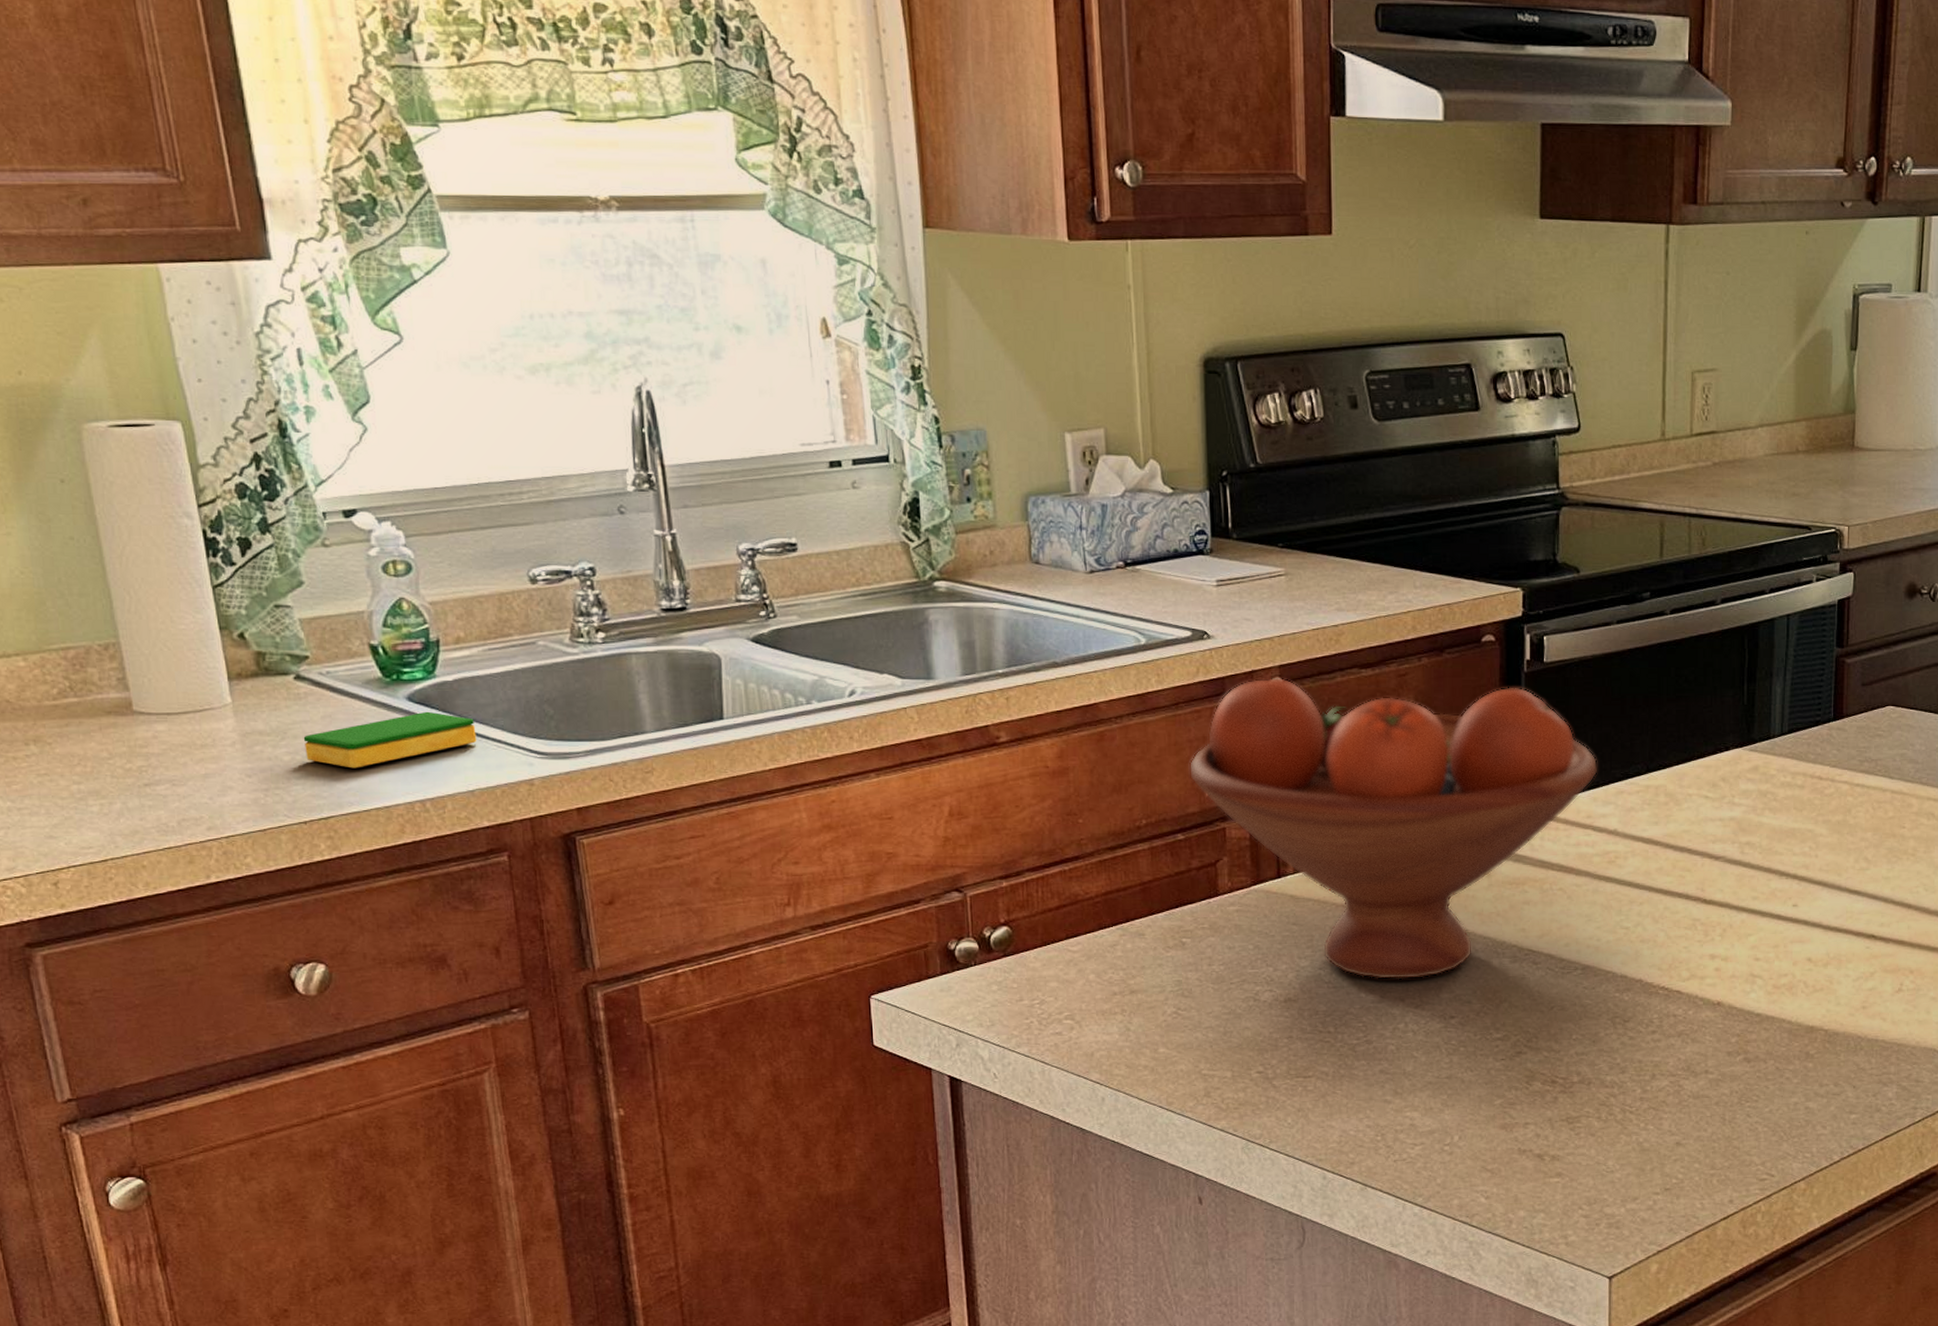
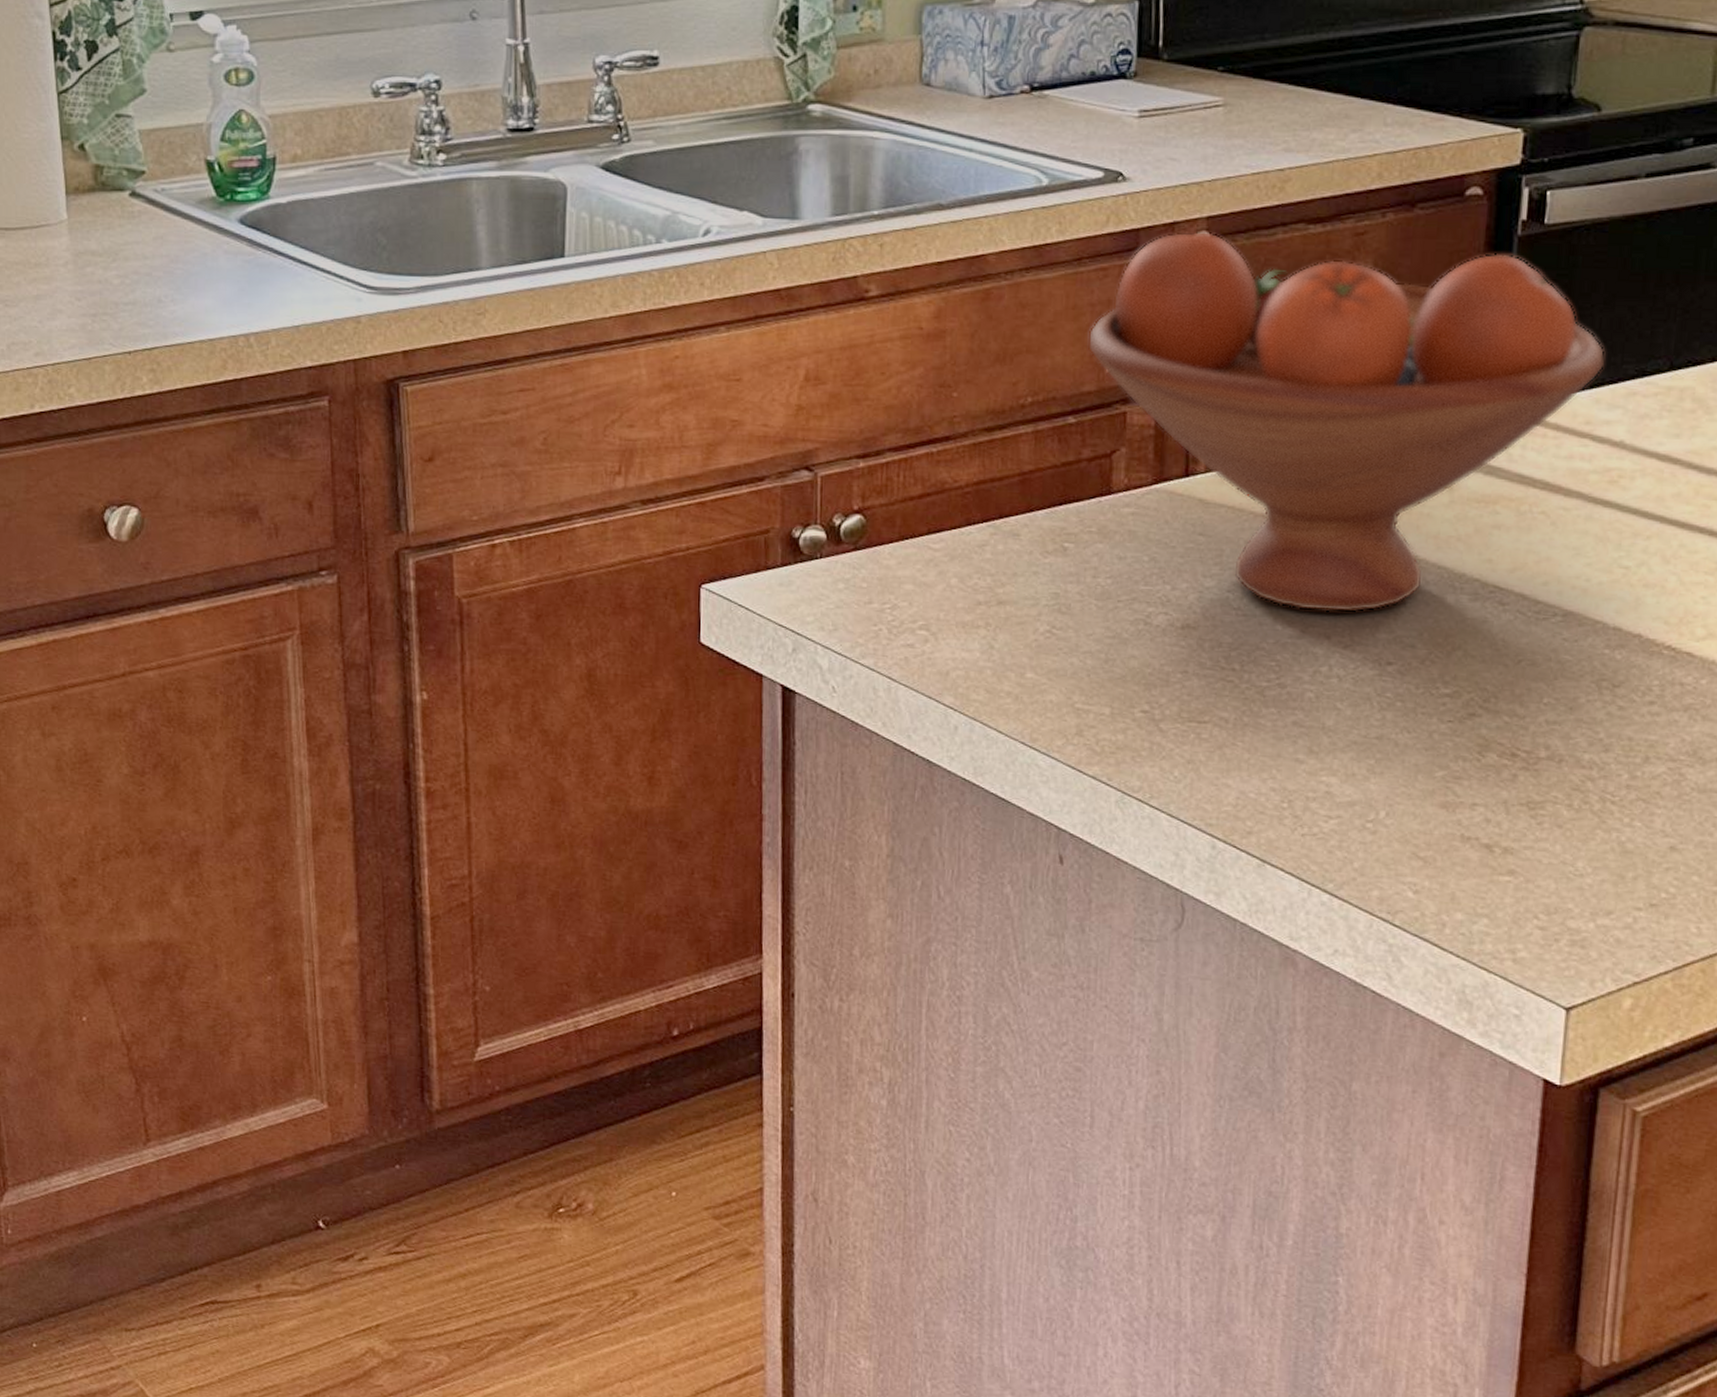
dish sponge: present [303,711,477,769] -> none [134,236,306,296]

